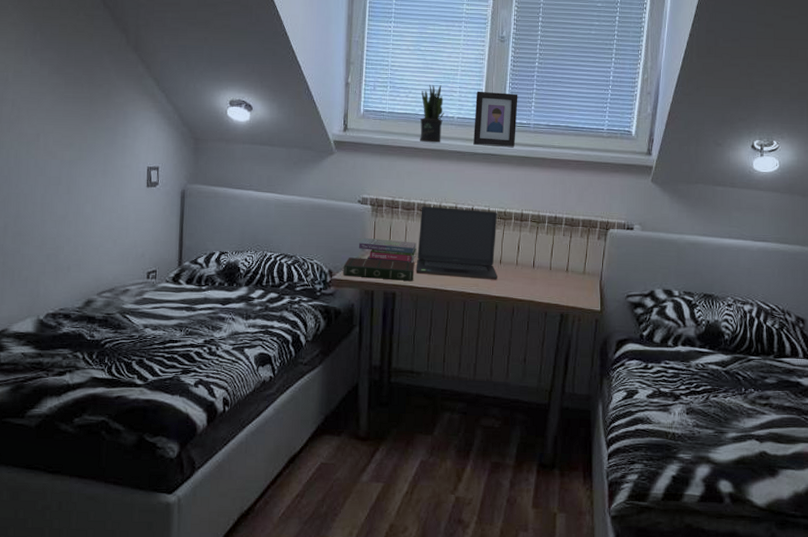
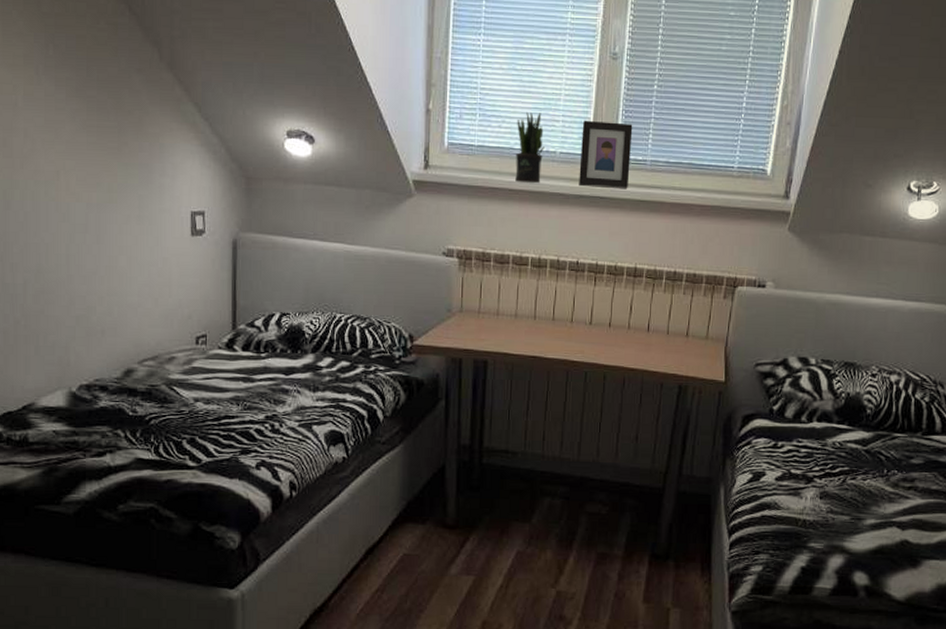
book: present [343,257,415,281] -> none [426,319,510,347]
books: present [358,237,417,264] -> none [443,296,512,327]
laptop: present [416,206,498,280] -> none [511,259,607,346]

